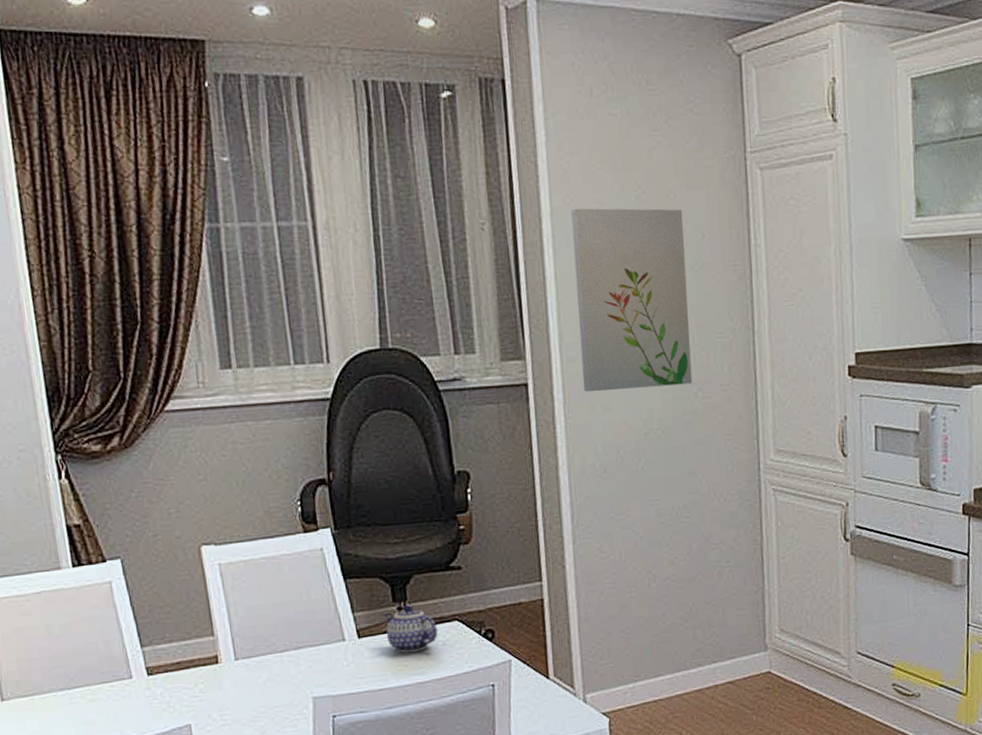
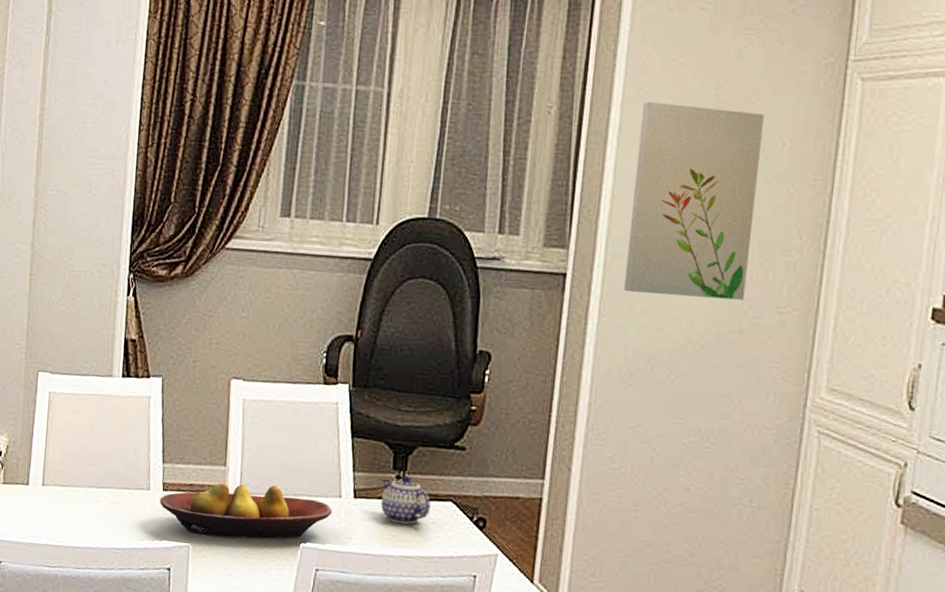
fruit bowl: none [146,644,339,712] -> present [159,483,333,539]

